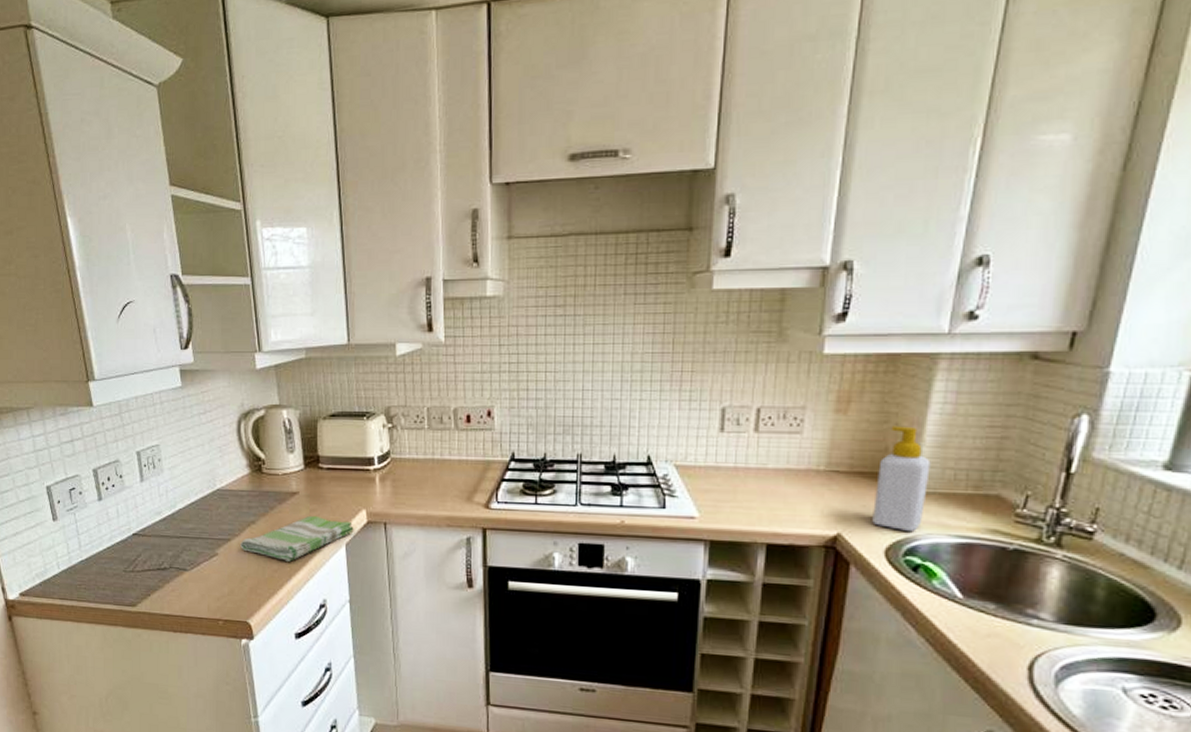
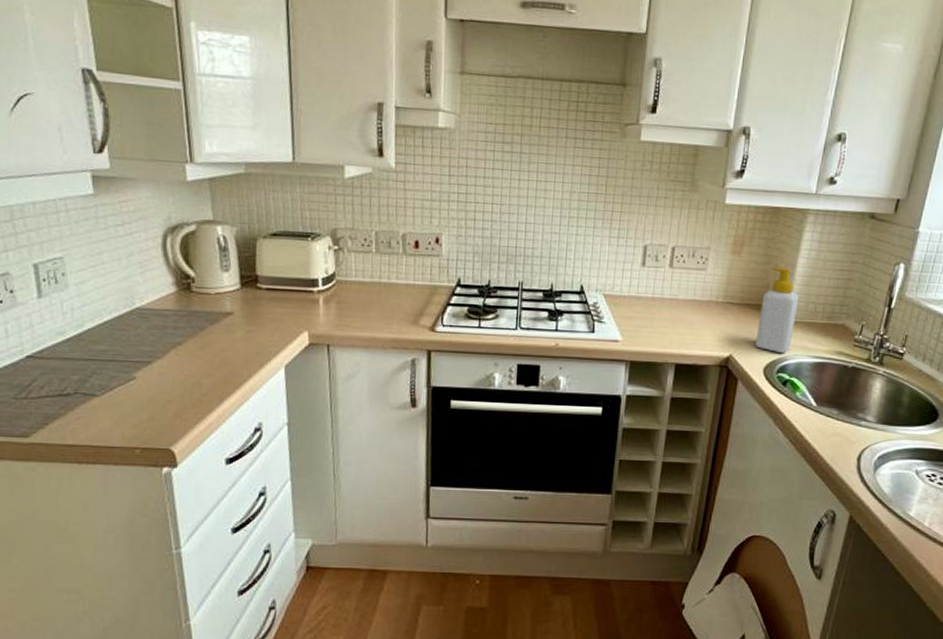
dish towel: present [240,515,354,562] -> none [163,336,294,385]

